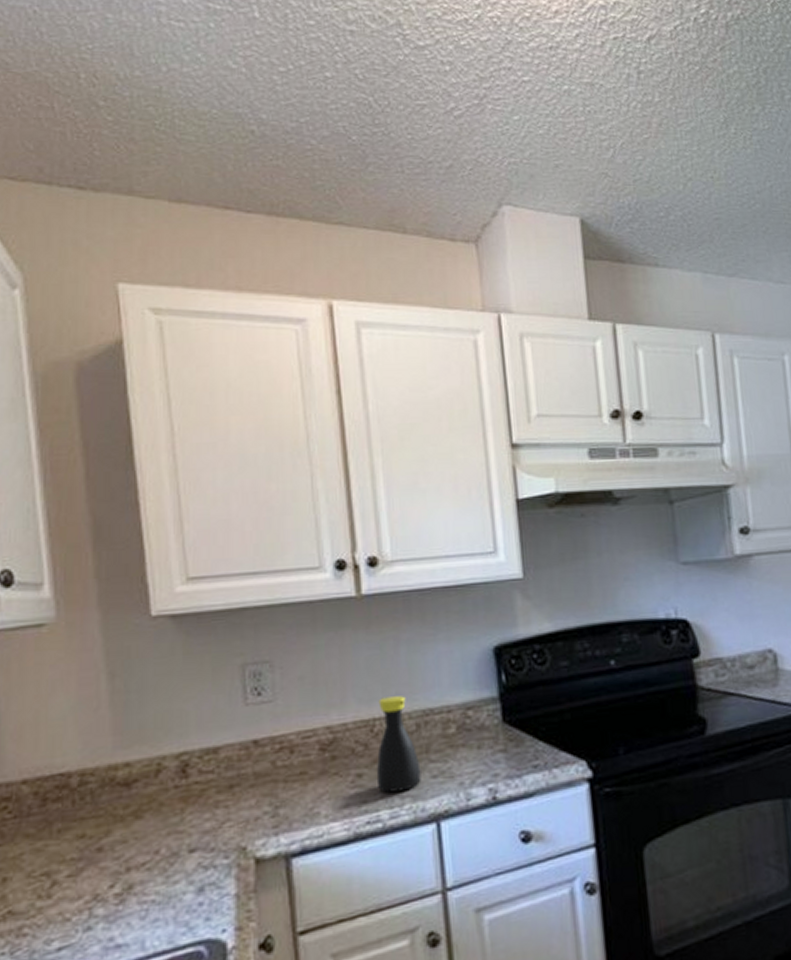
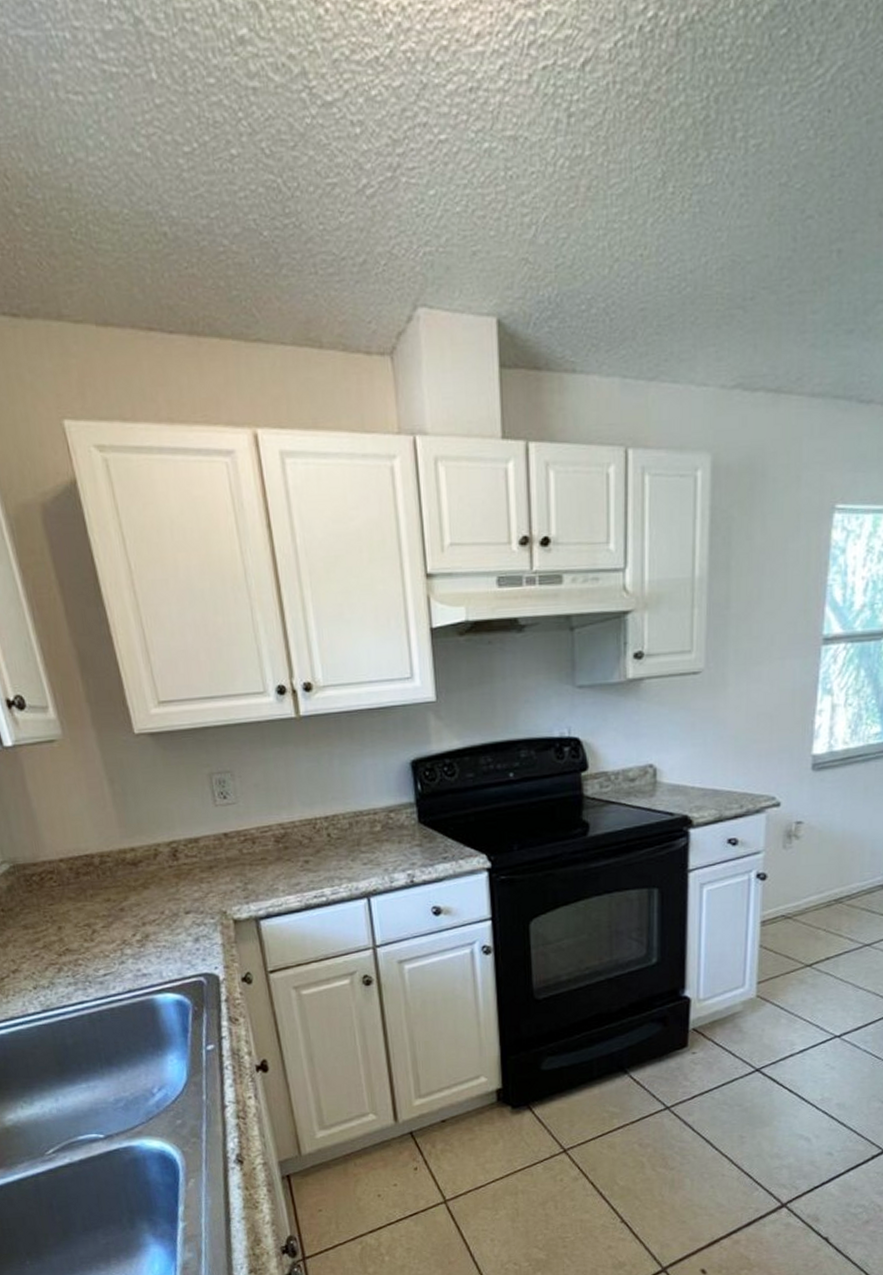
bottle: present [376,696,421,793] -> none [318,800,355,875]

